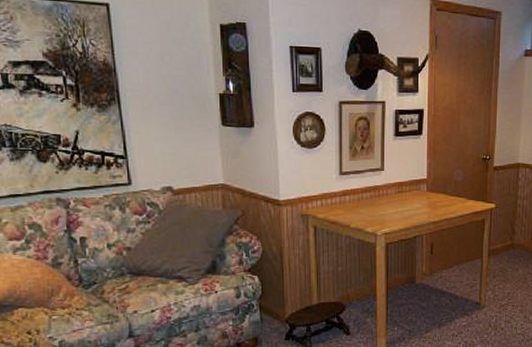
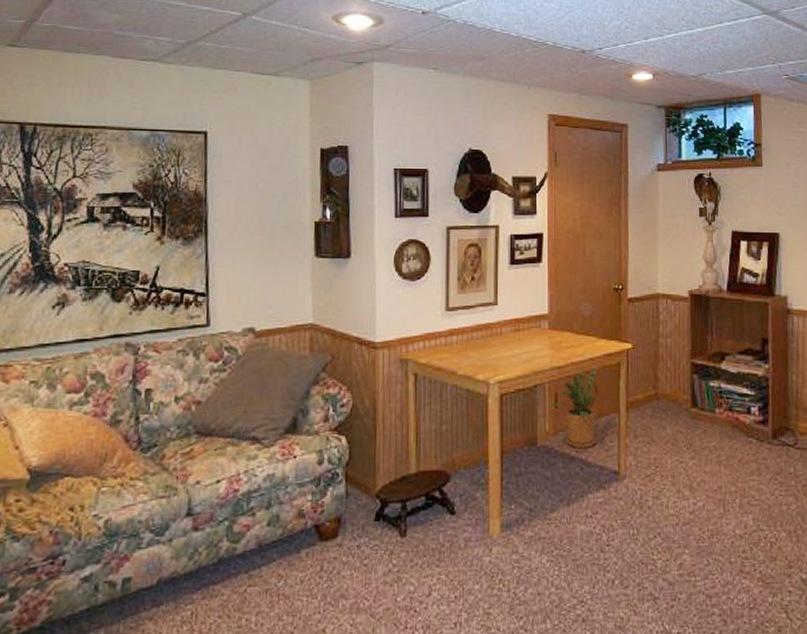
house plant: none [428,223,466,285] -> present [551,368,599,448]

